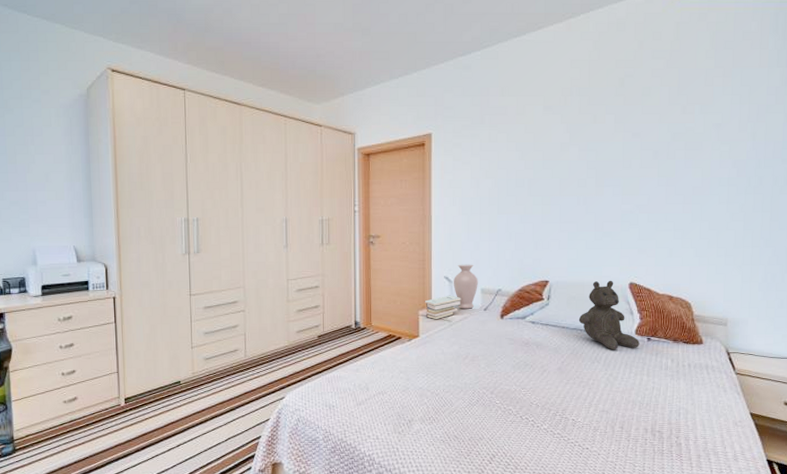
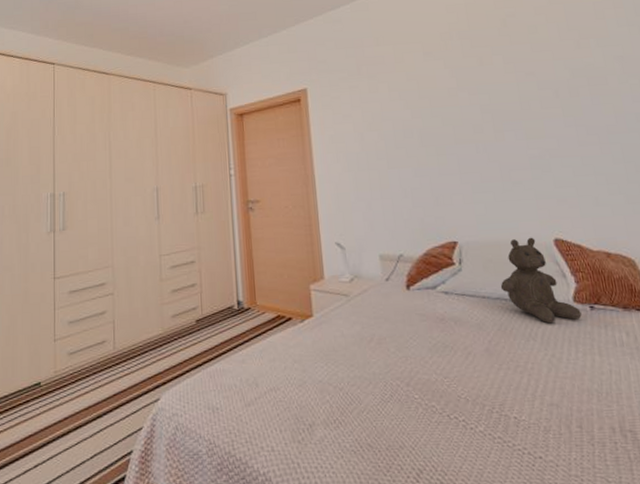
books: present [424,295,461,320] -> none [315,264,359,295]
vase: present [453,264,478,309] -> none [345,226,376,280]

